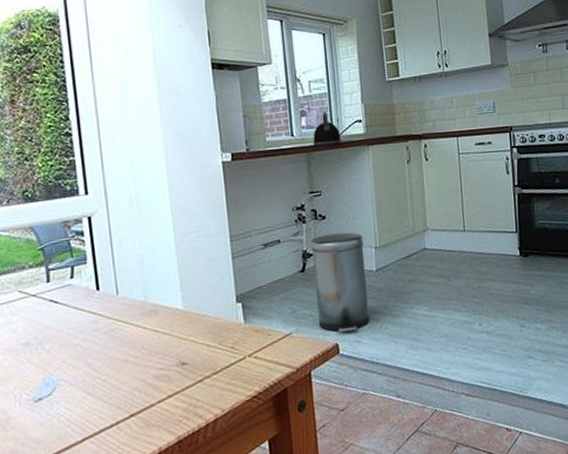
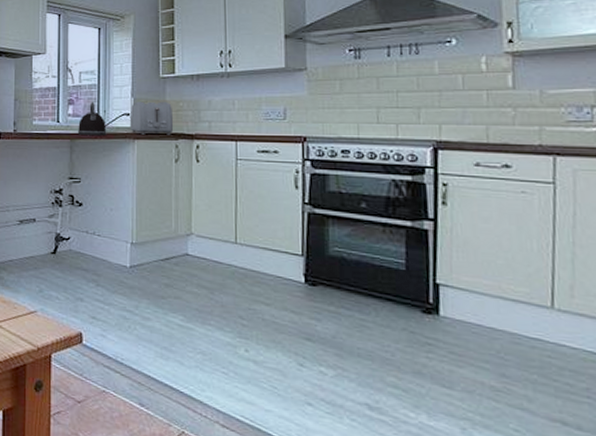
pedal bin: present [310,232,370,332] -> none [64,221,119,323]
toaster: none [362,105,403,140] -> present [129,101,174,135]

